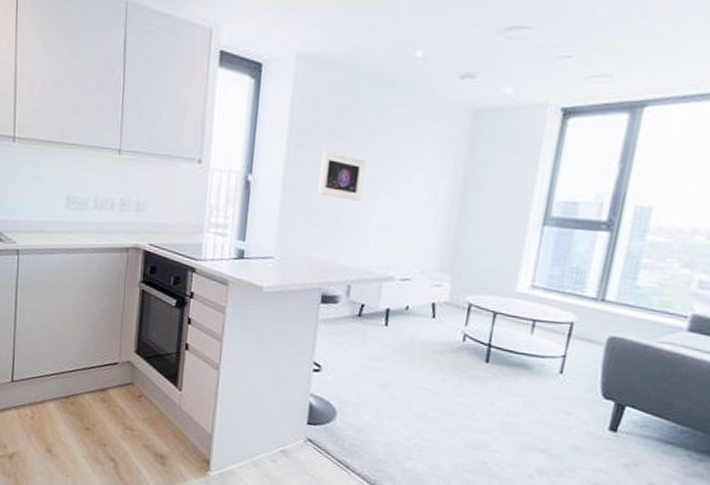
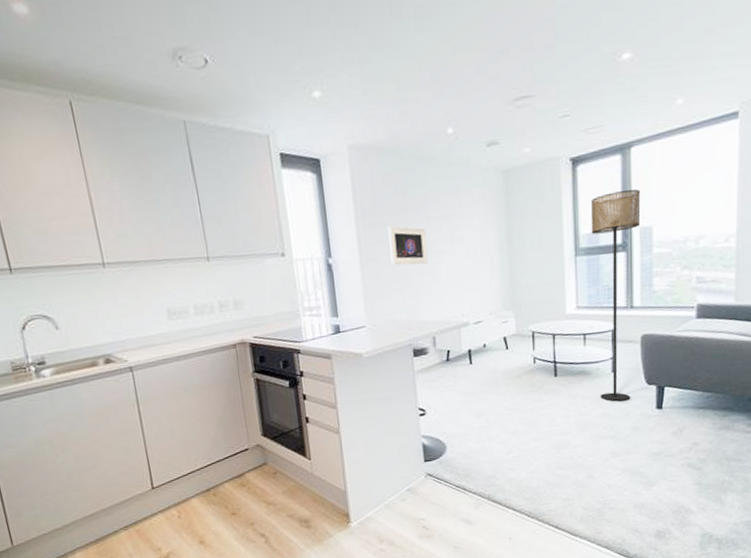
floor lamp: none [538,157,646,411] -> present [590,189,641,401]

